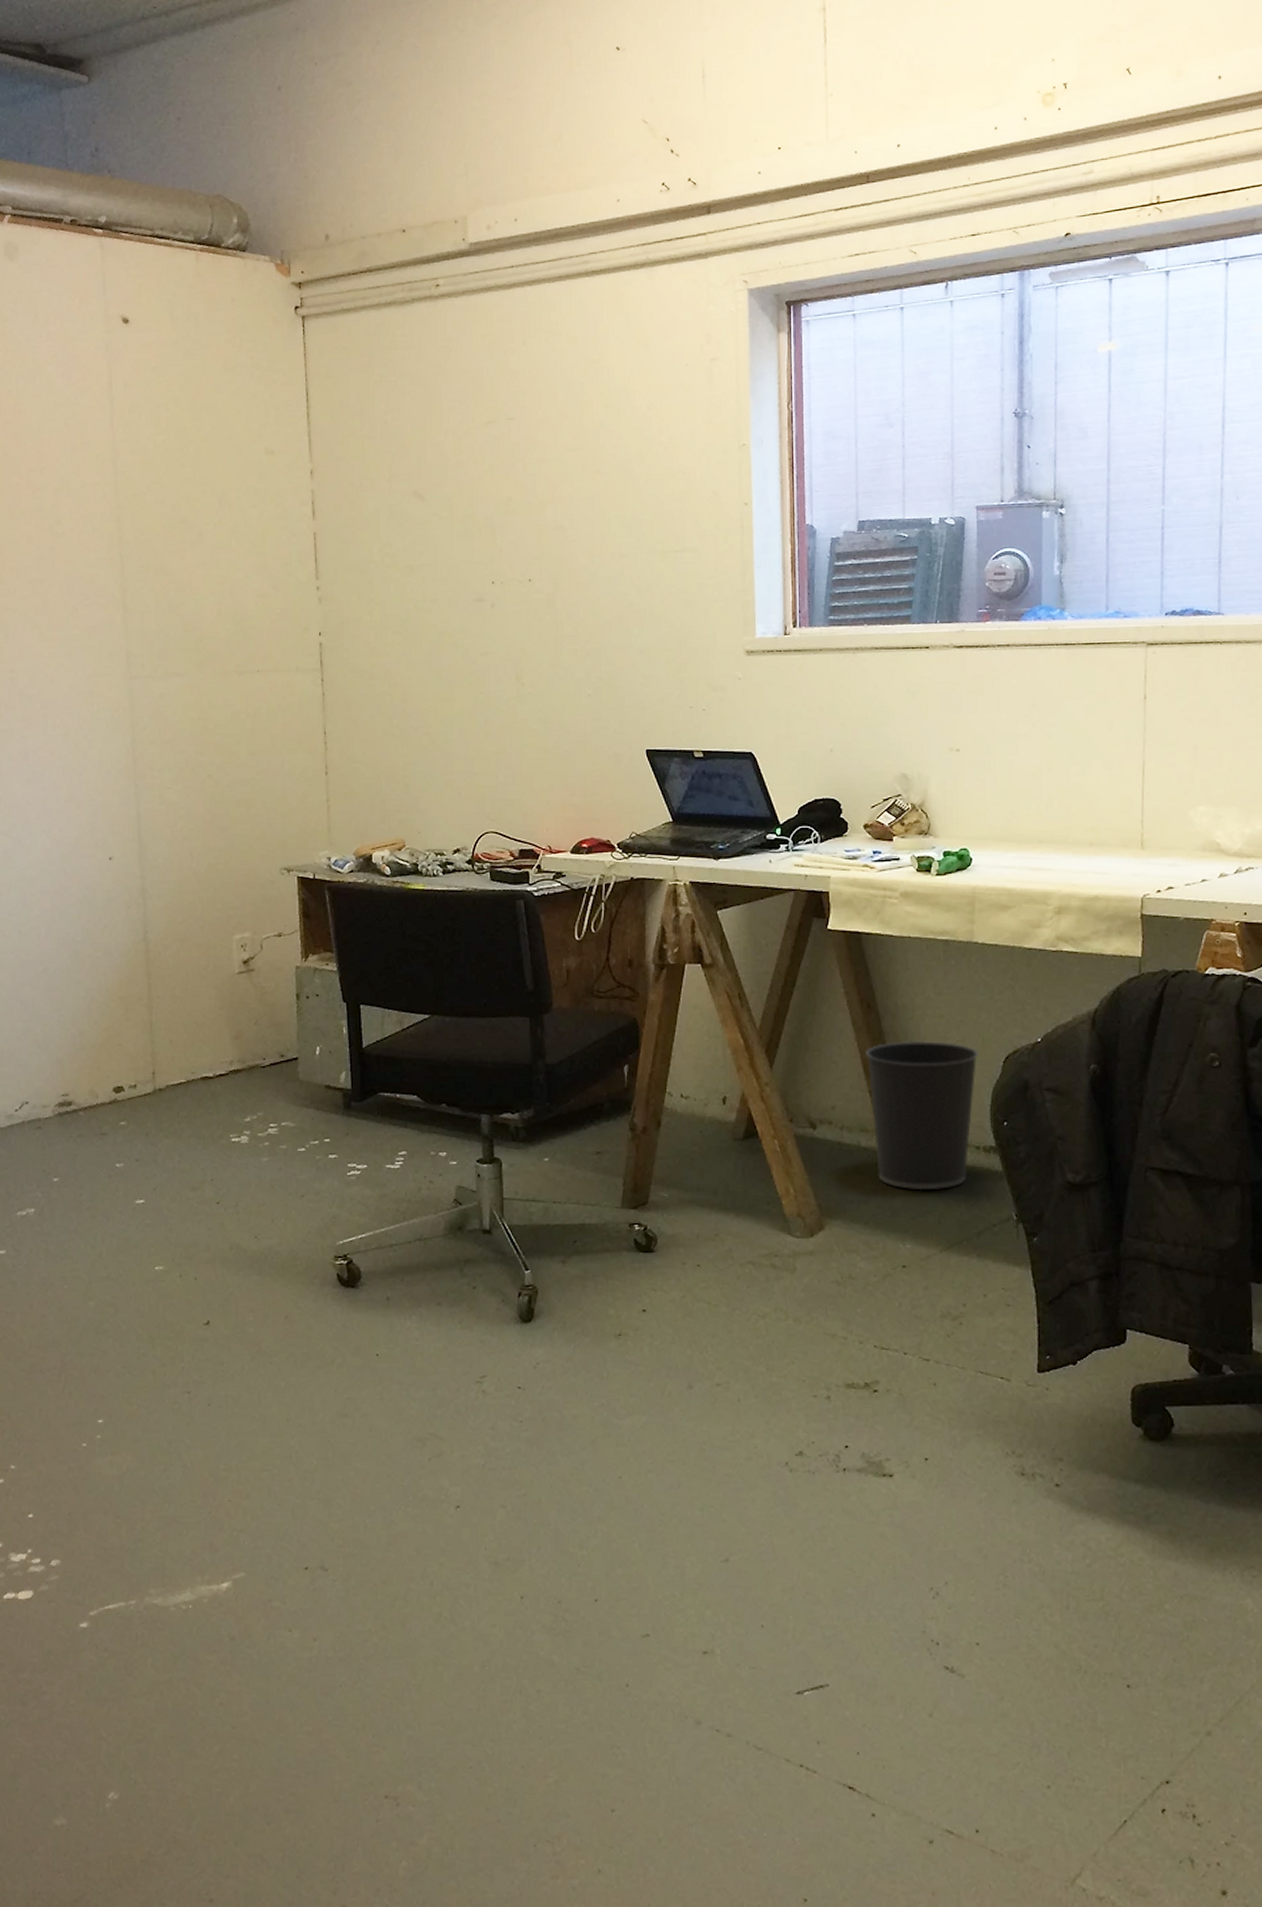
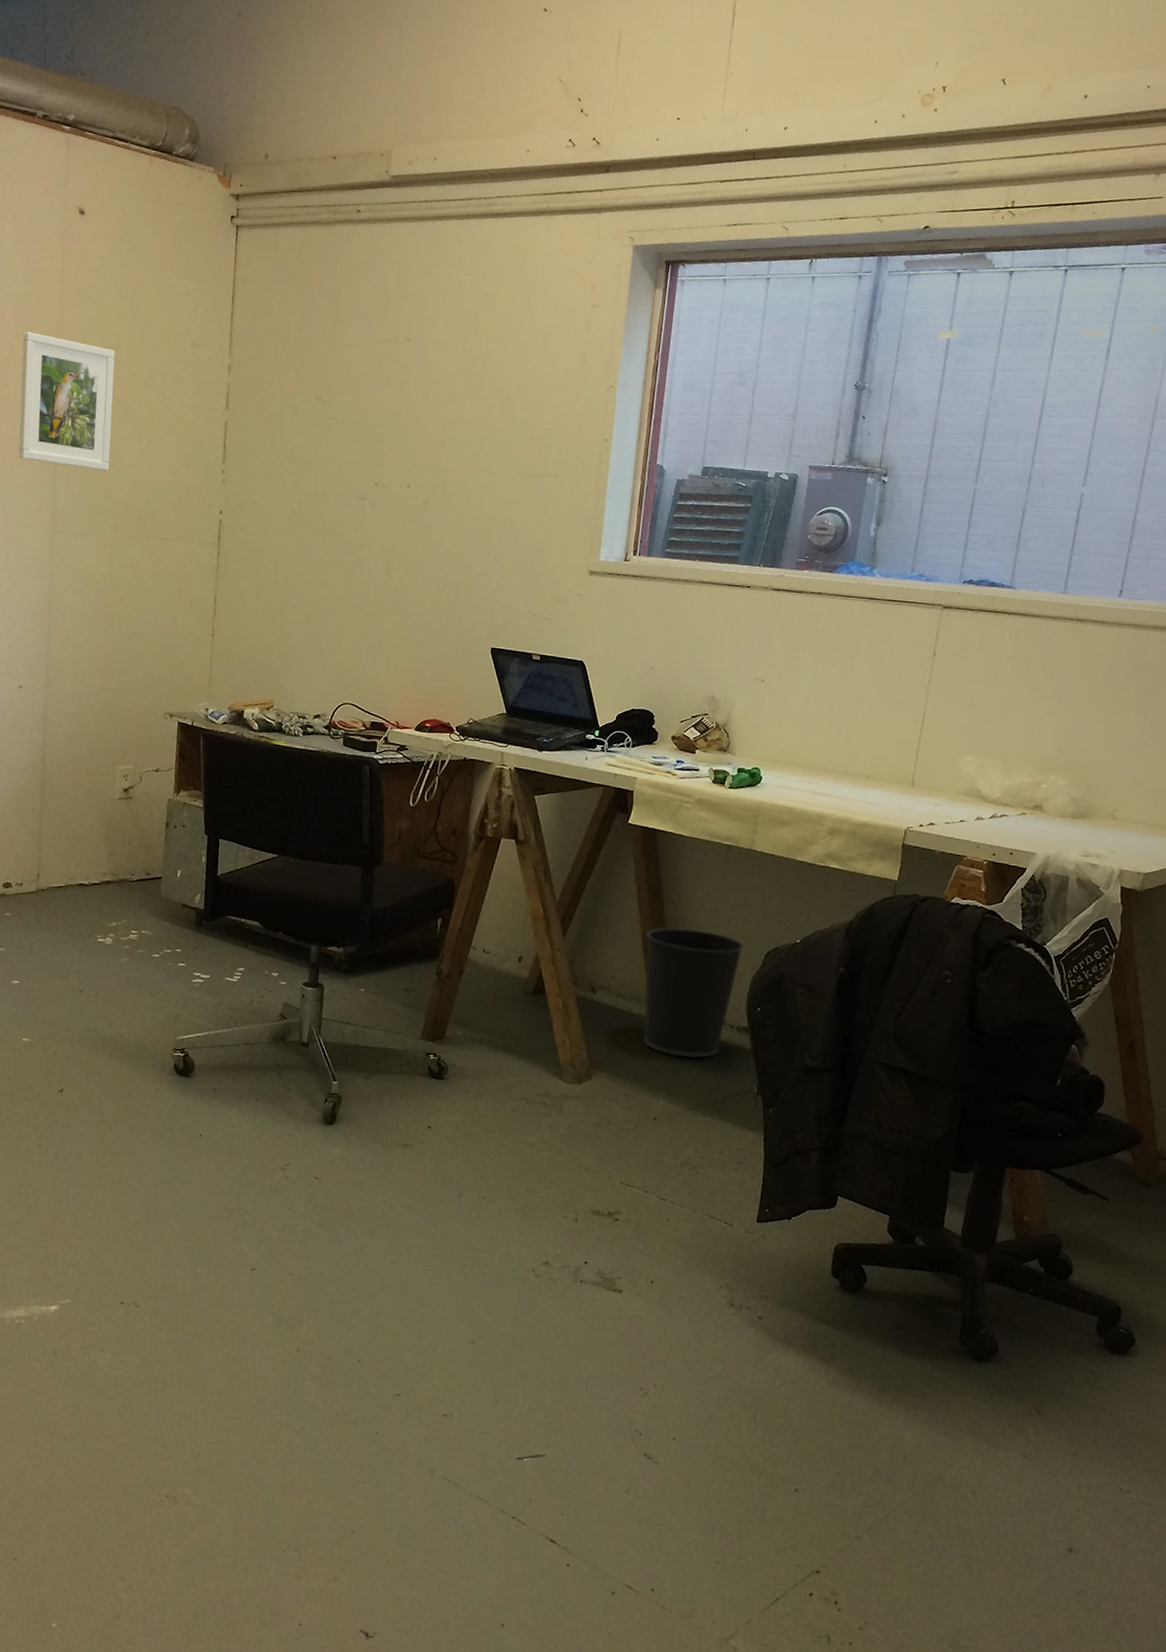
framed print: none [73,458,187,604] -> present [18,331,115,472]

